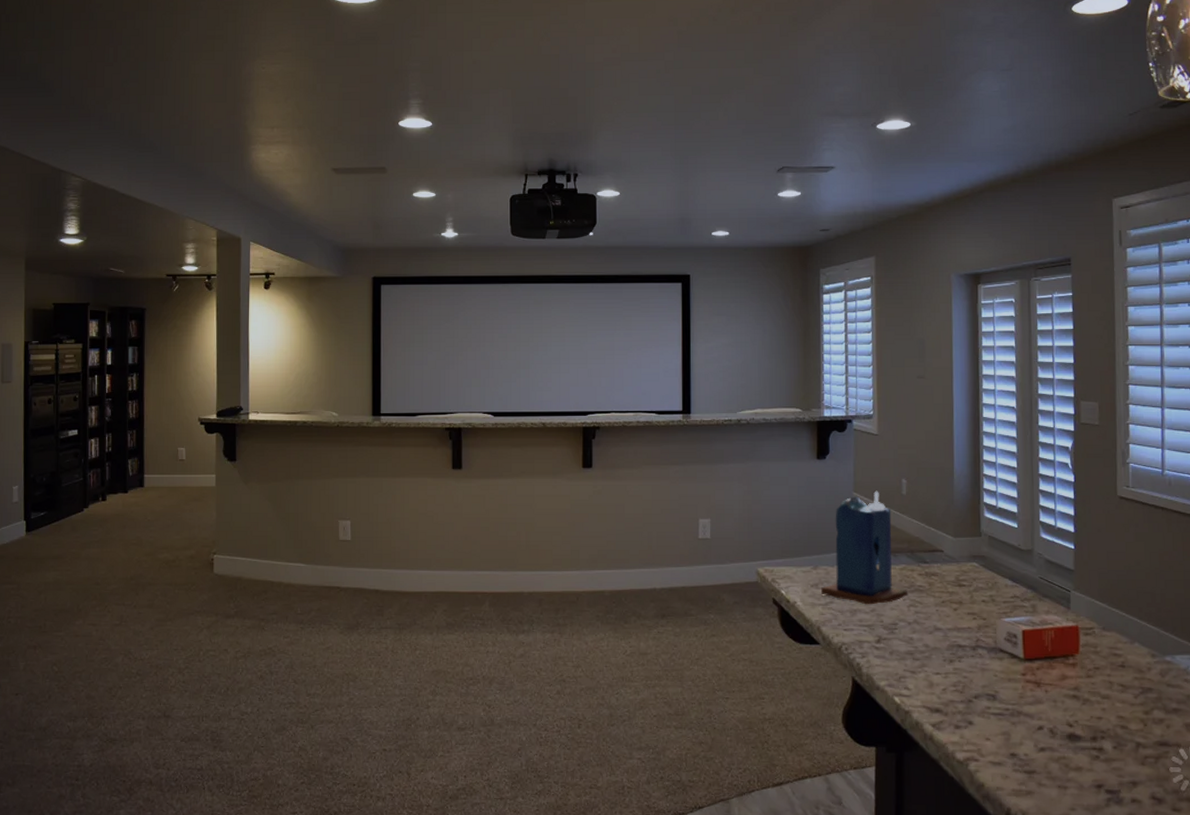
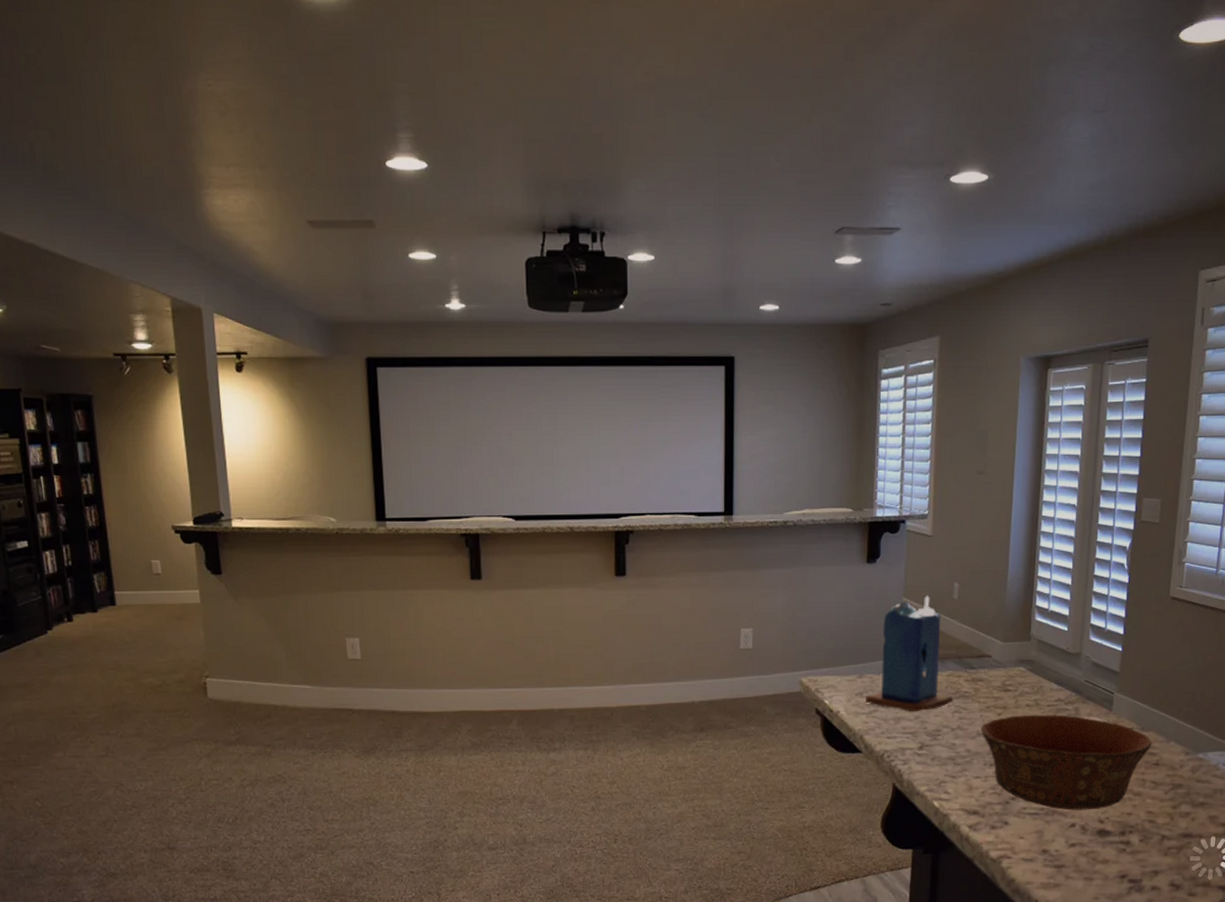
bowl: none [937,611,1116,712] -> present [980,715,1153,811]

